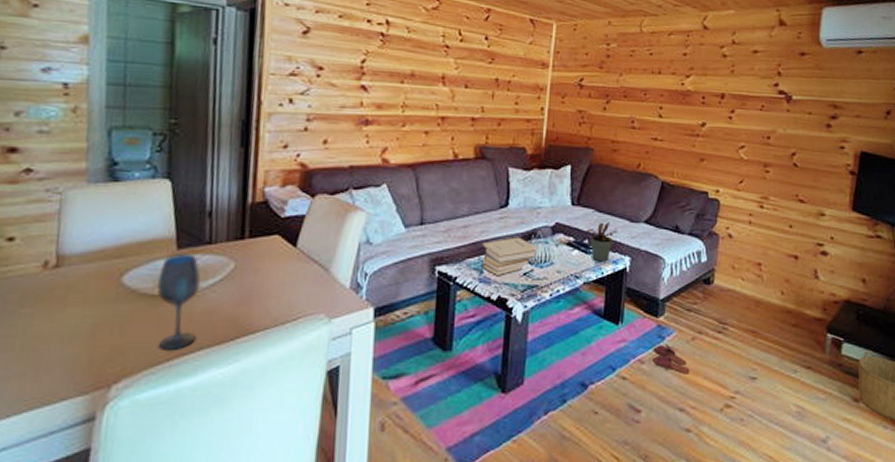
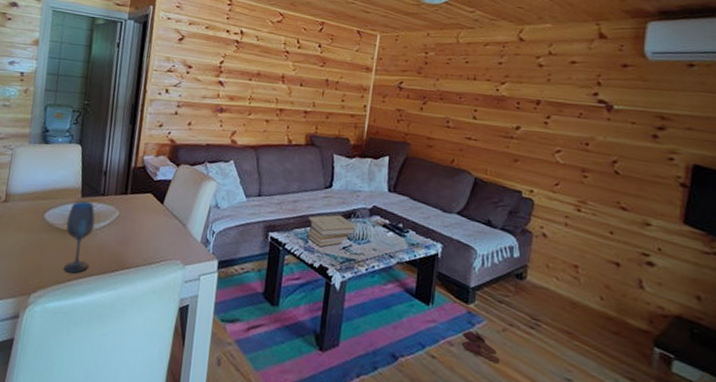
potted plant: present [587,222,617,262] -> none [401,210,430,246]

